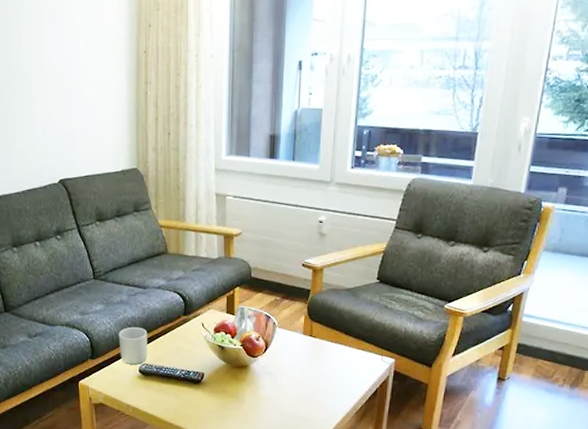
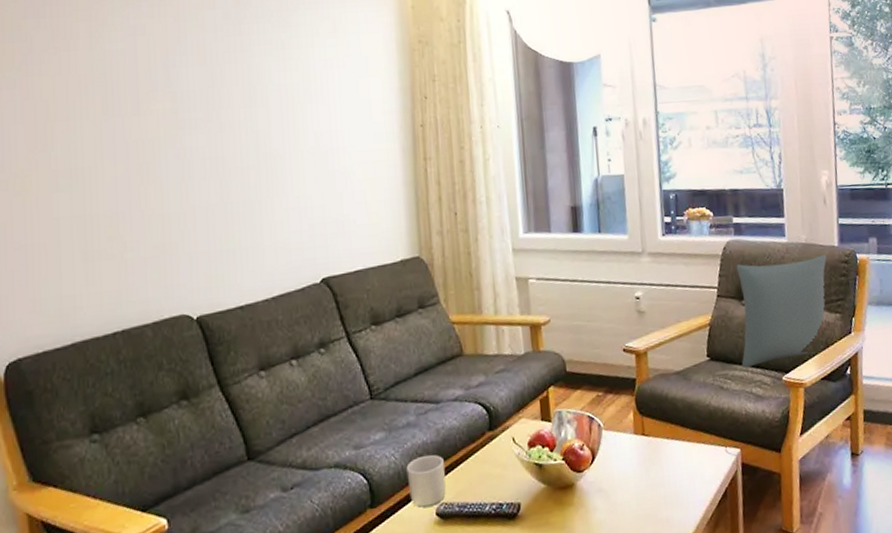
pillow: none [408,200,511,293] -> present [736,255,827,369]

